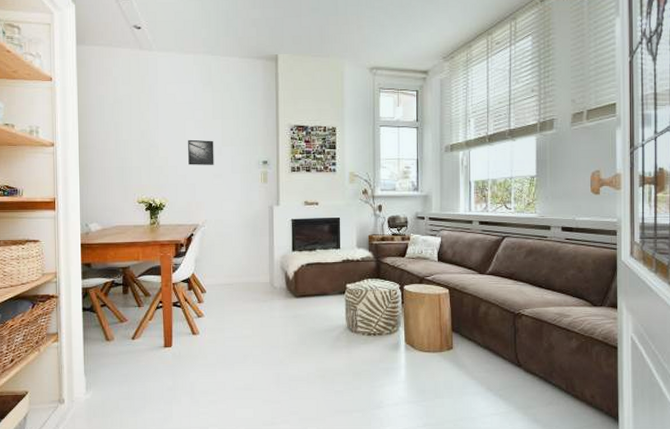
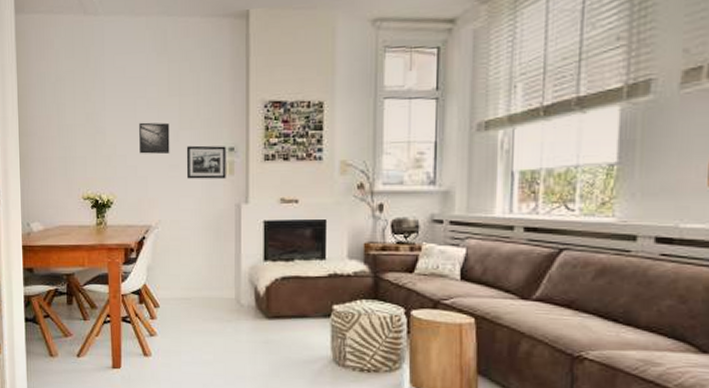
picture frame: none [228,159,261,186] -> present [186,145,226,179]

